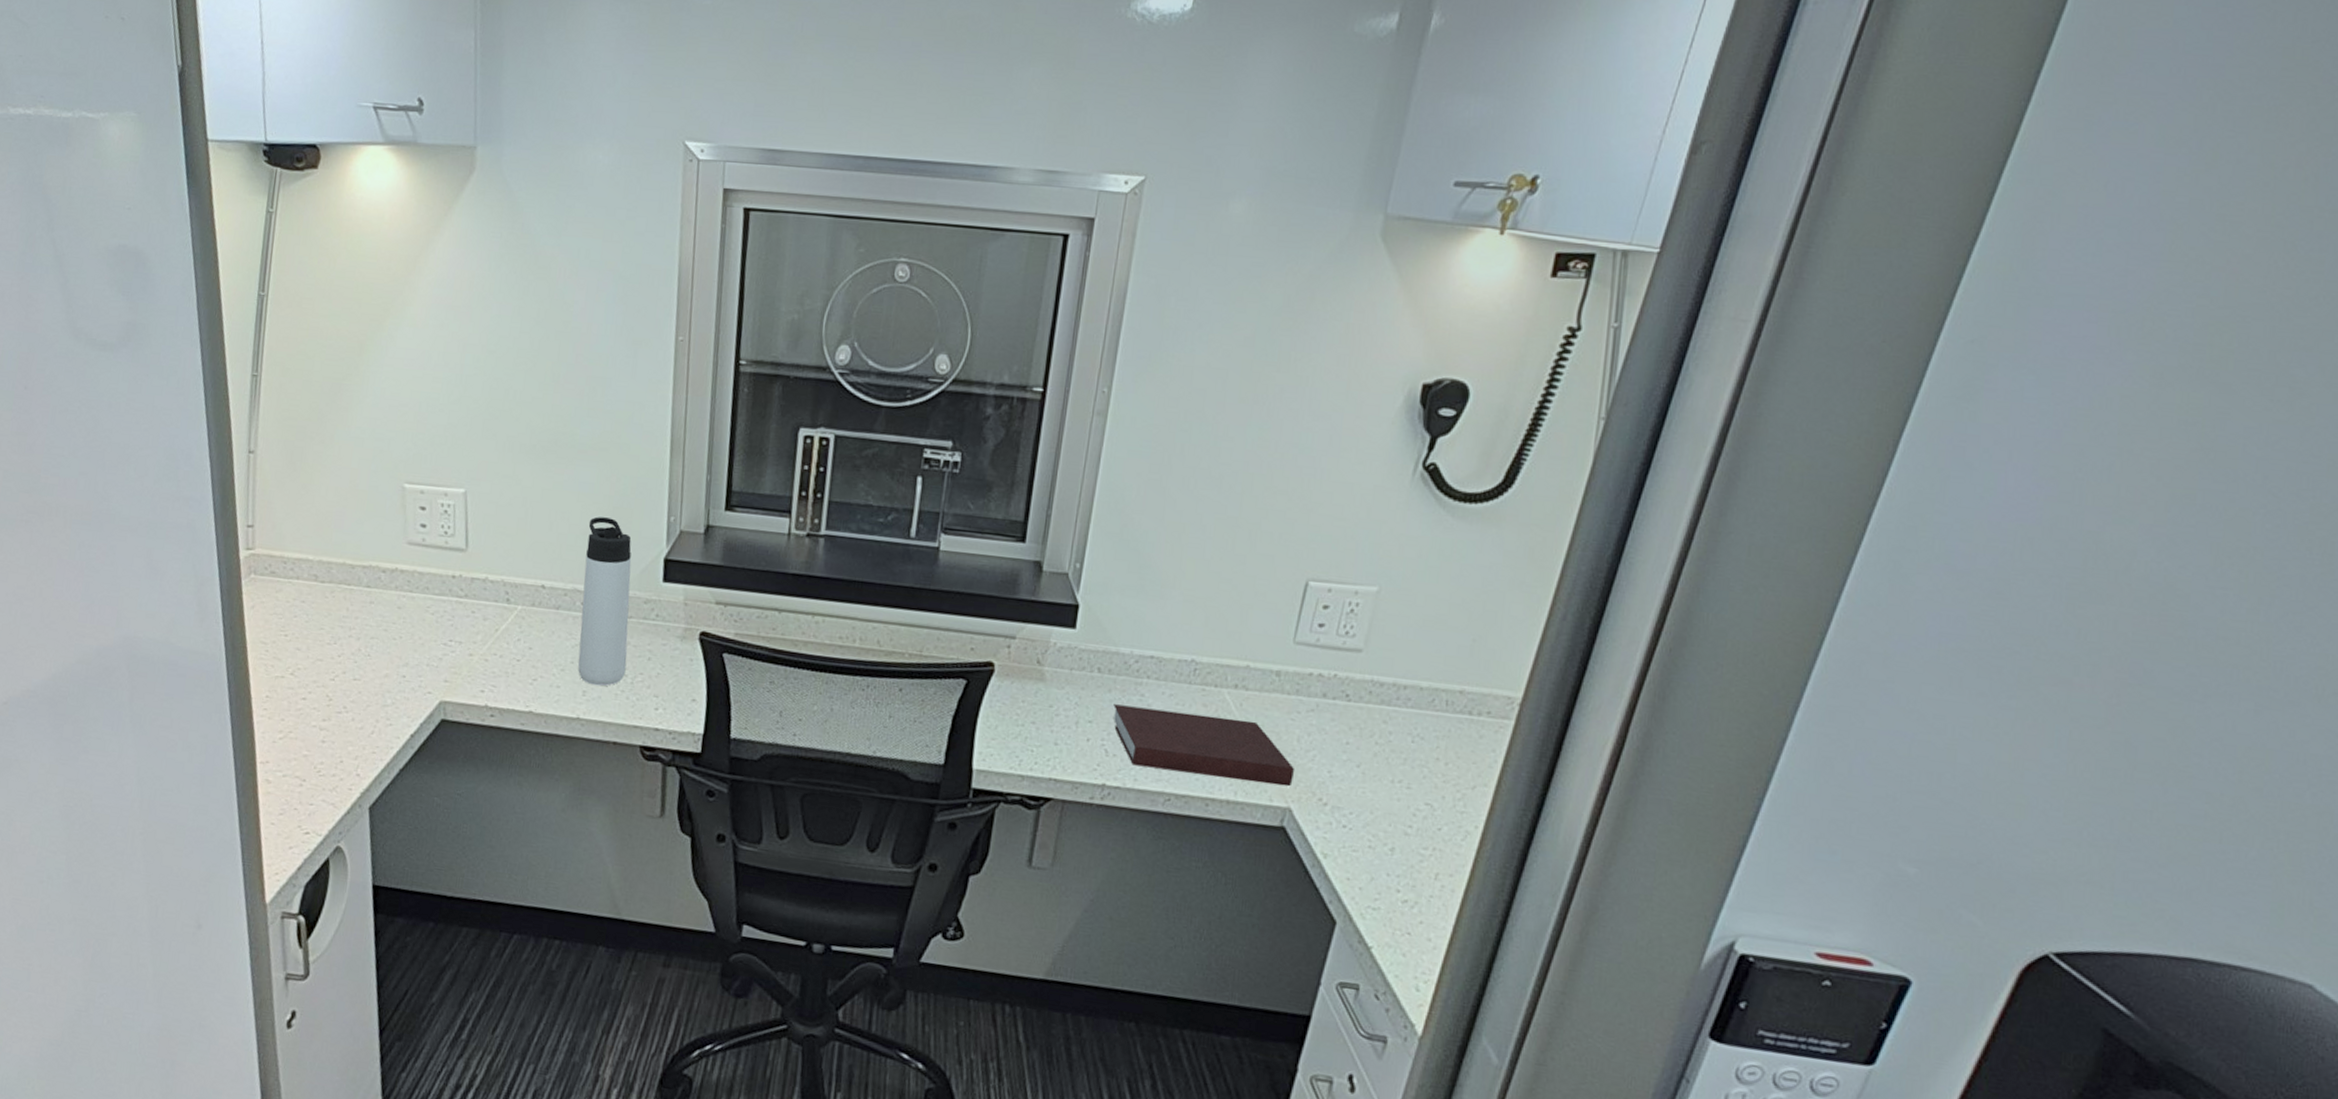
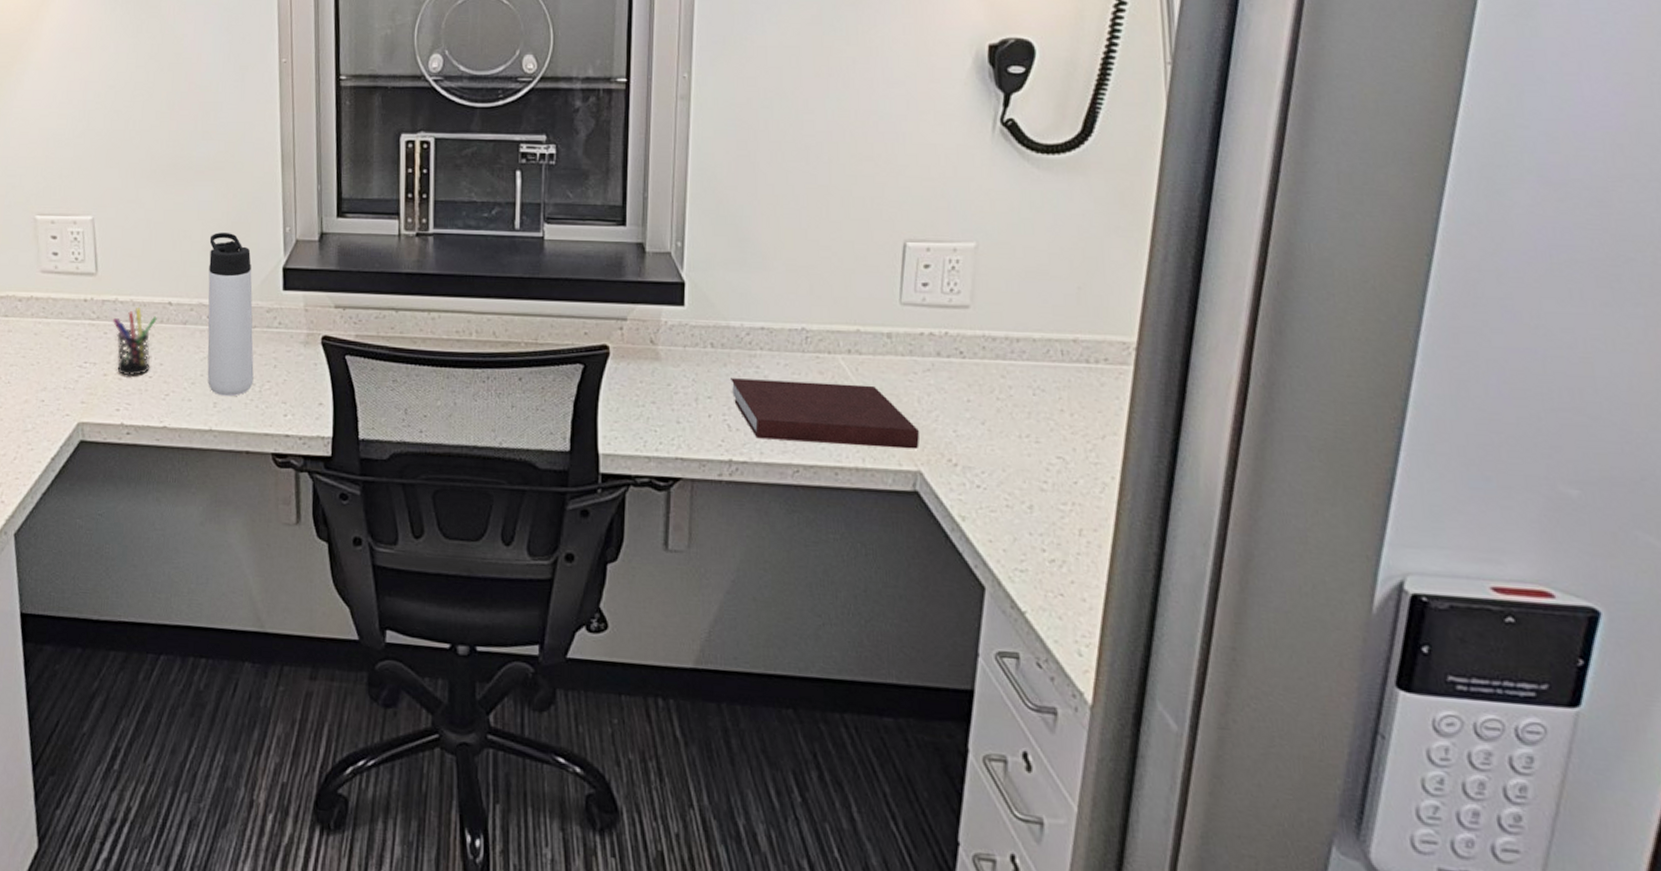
pen holder: none [481,588,529,659] -> present [112,308,157,377]

